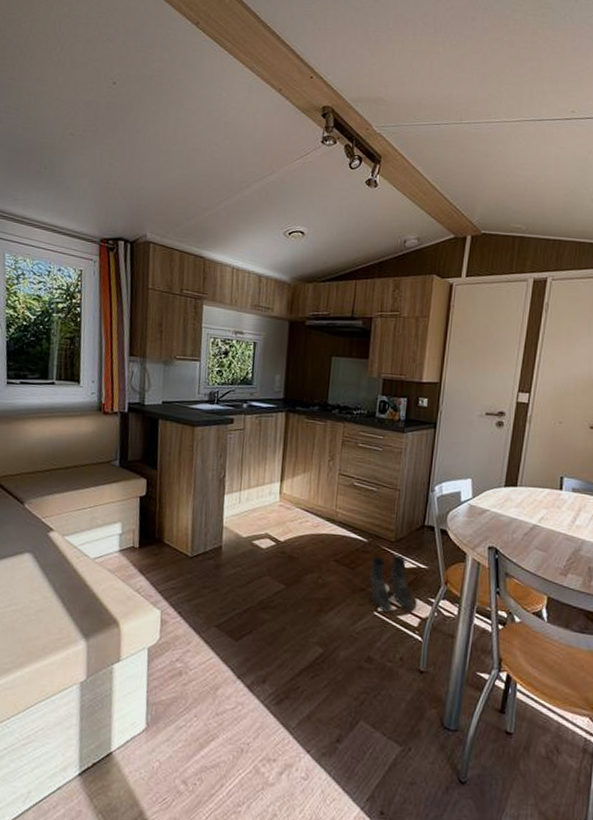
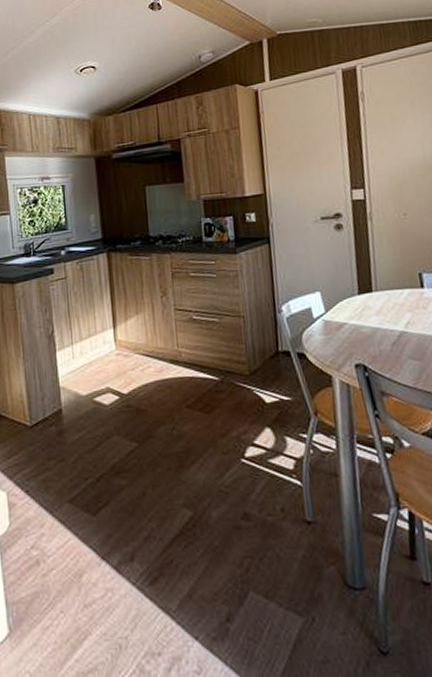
boots: present [368,554,414,613] -> none [227,389,285,458]

